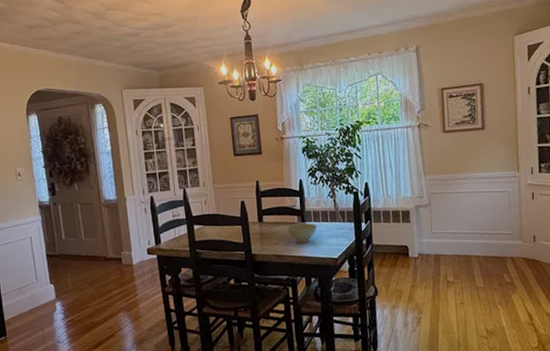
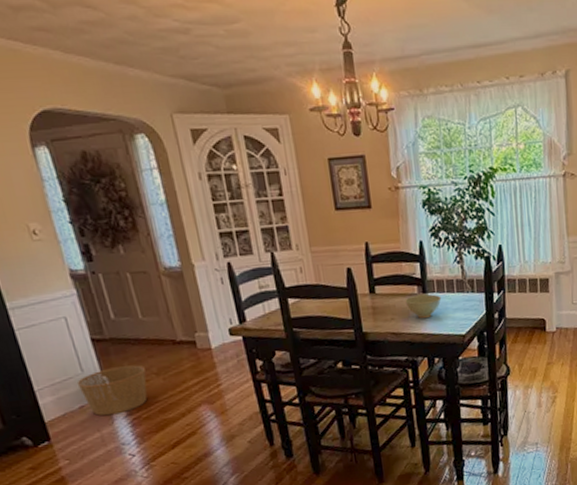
basket: none [31,276,82,318] -> present [76,365,148,416]

